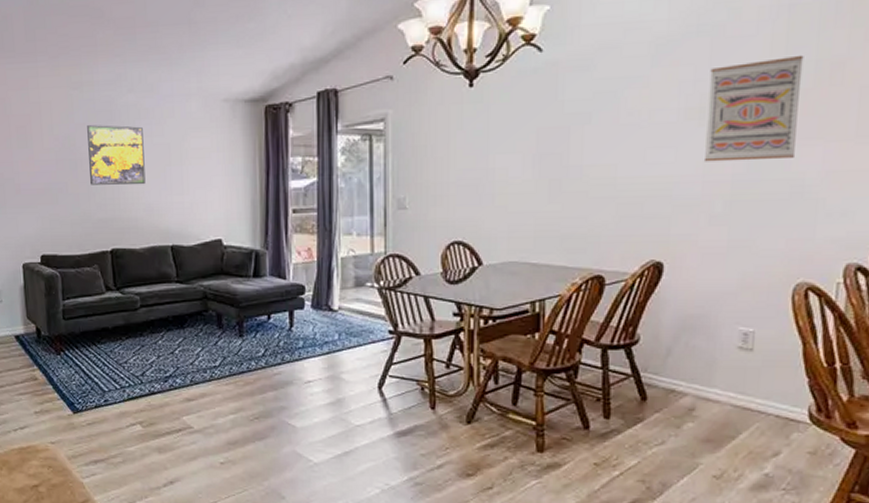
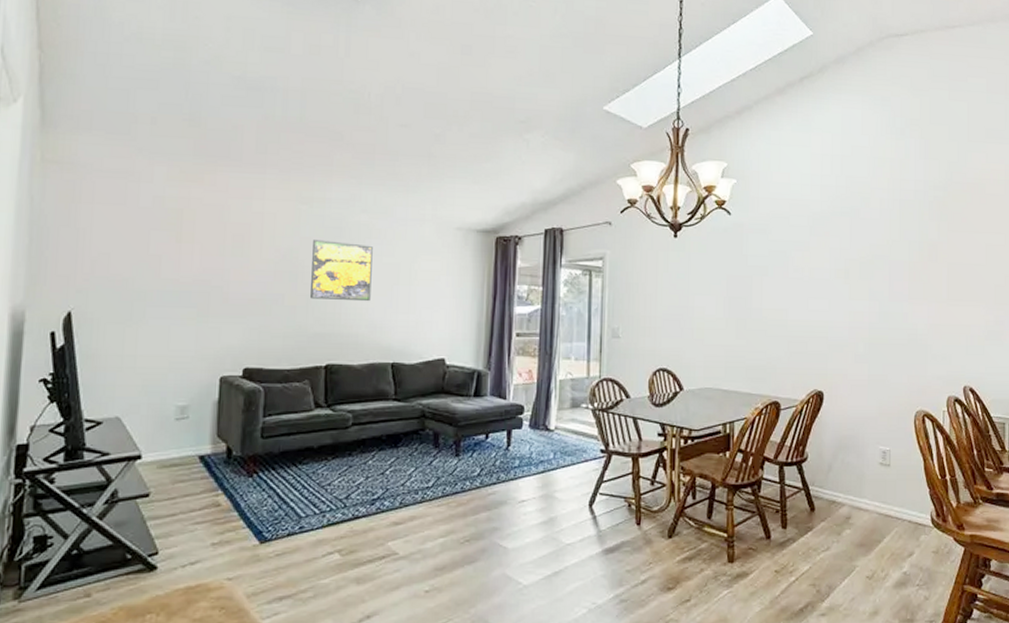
wall art: present [703,55,804,162] -> none [849,236,911,313]

